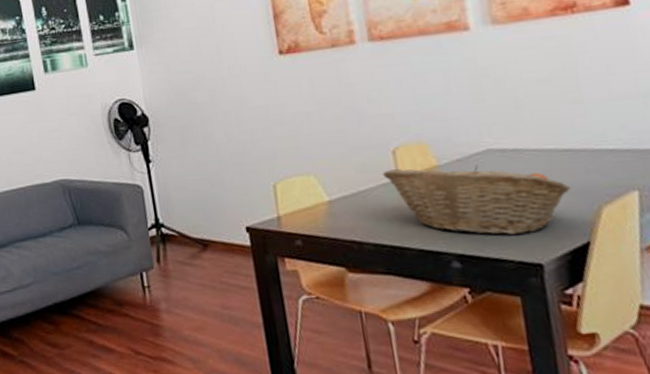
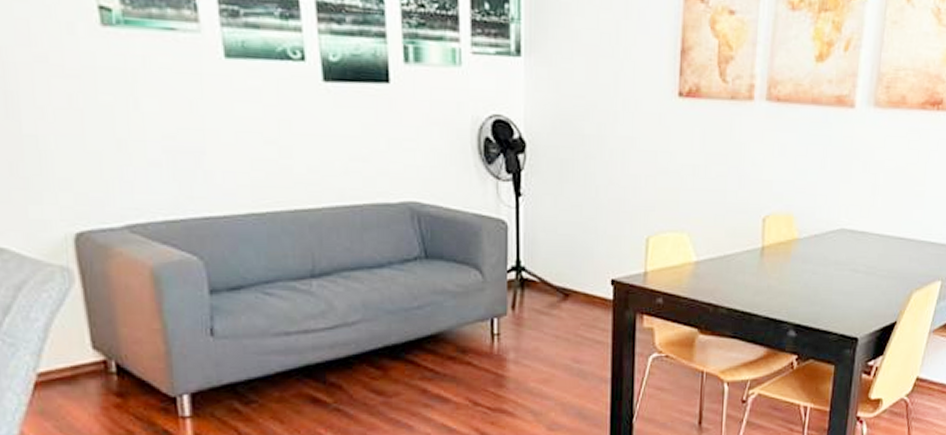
fruit basket: present [383,165,571,236] -> none [750,236,895,311]

